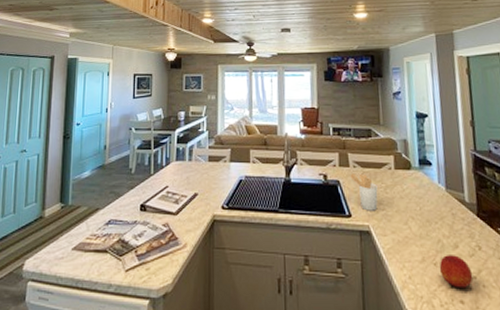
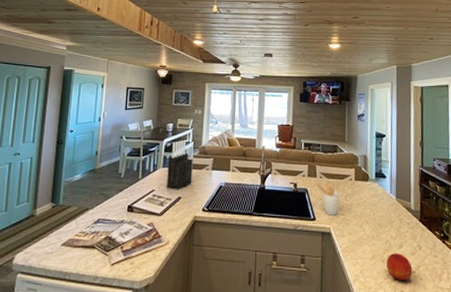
knife block: none [181,128,209,186] -> present [167,139,193,190]

